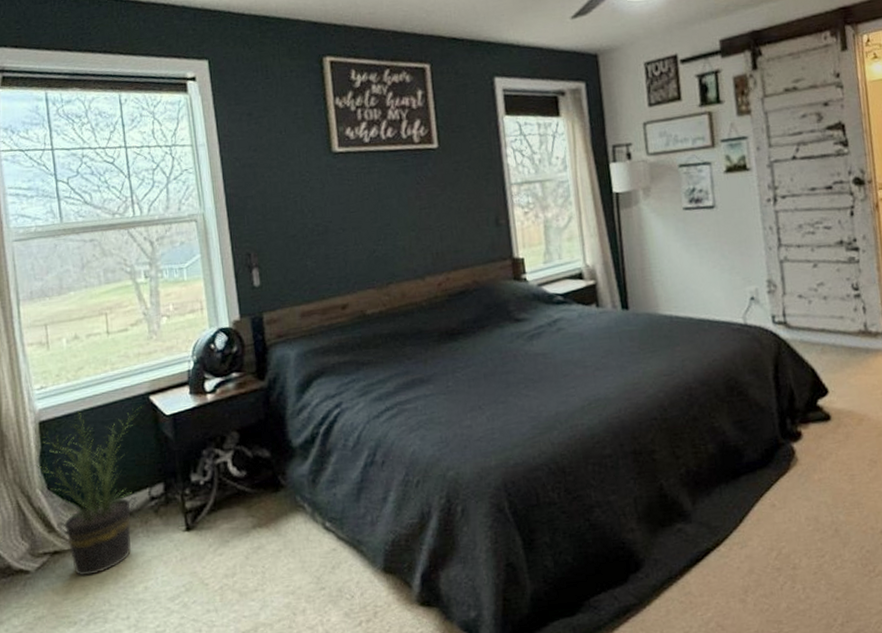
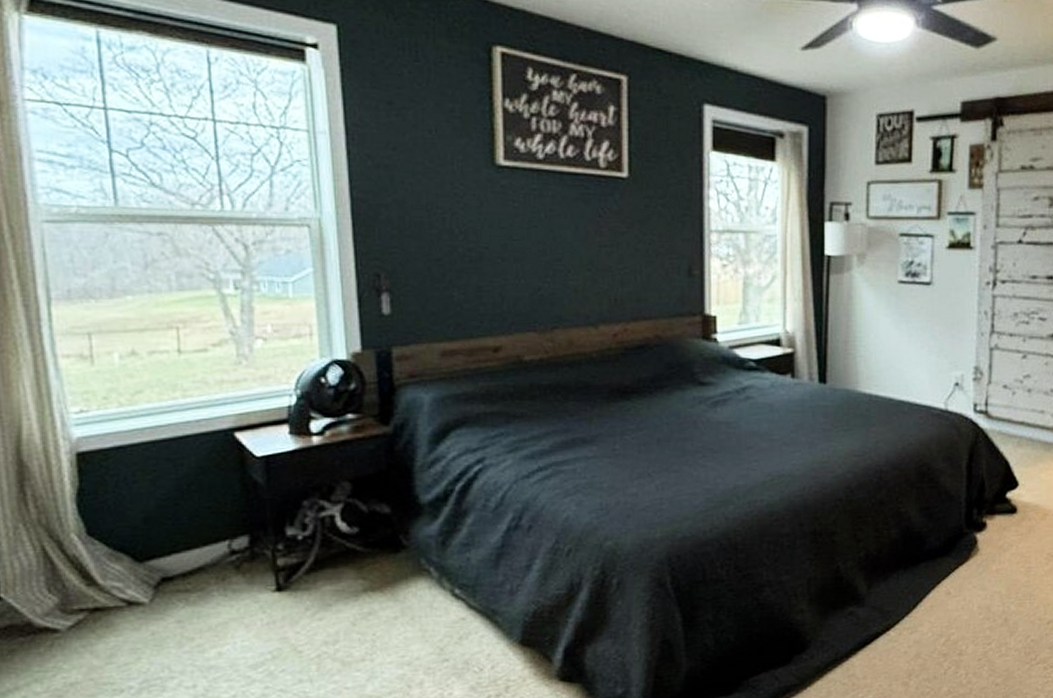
potted plant: present [29,406,142,576] -> none [61,443,223,638]

